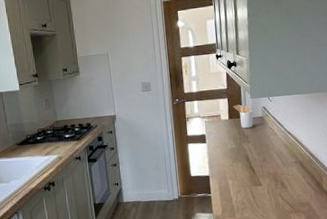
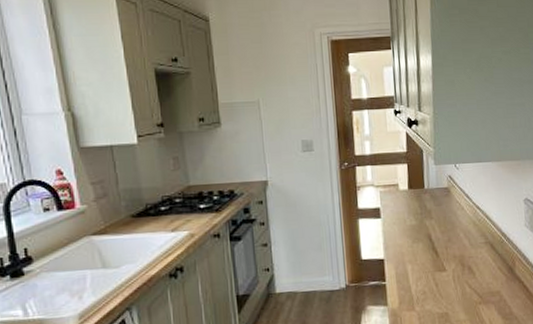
utensil holder: present [233,104,254,129] -> none [413,172,438,202]

